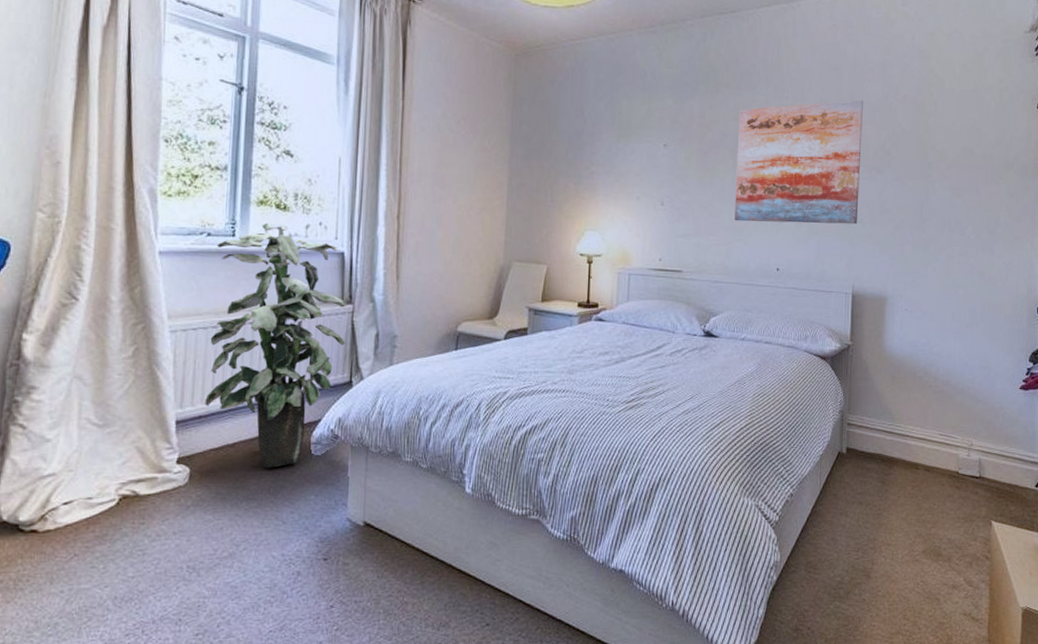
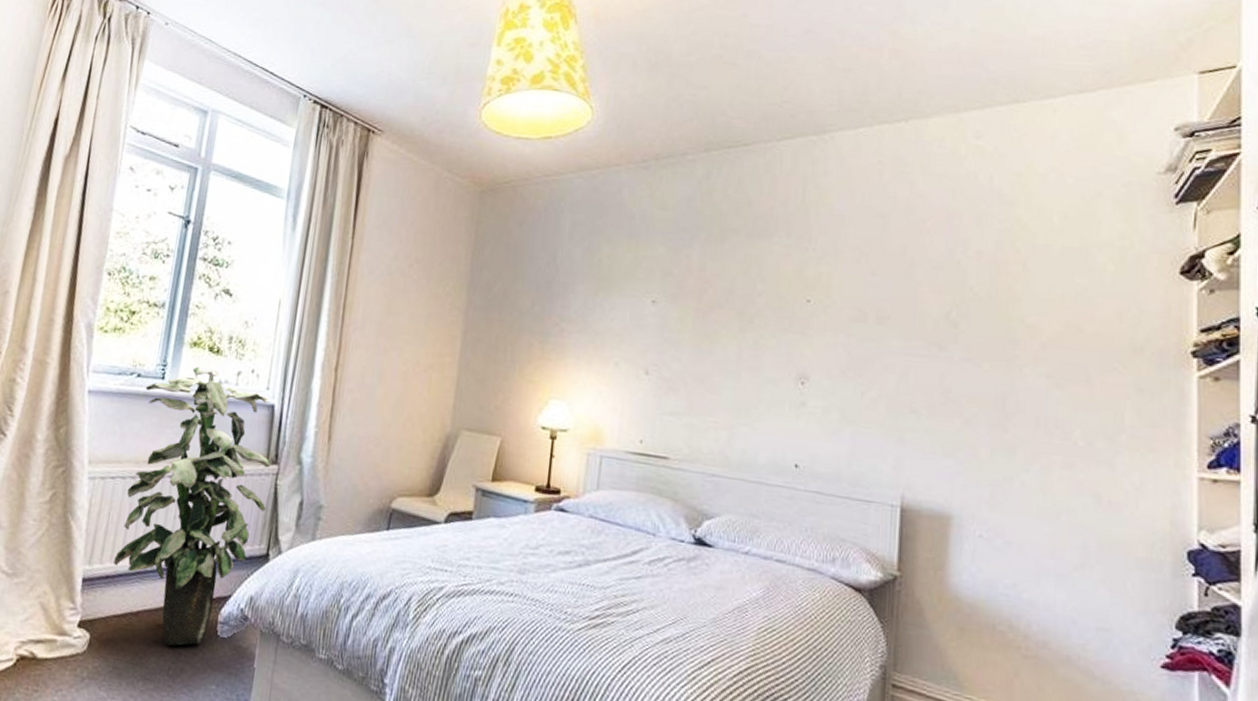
wall art: present [734,100,863,225] -> none [740,255,919,415]

